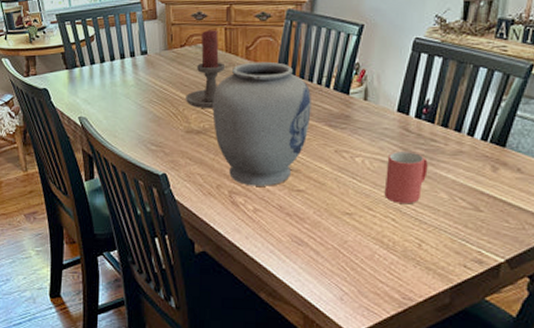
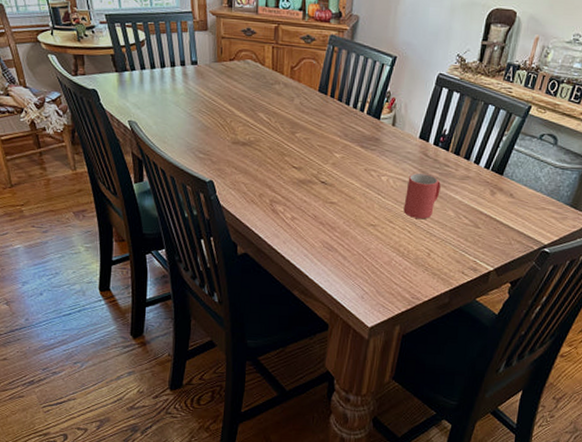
candle holder: present [186,29,226,109] -> none [233,46,272,123]
vase: present [212,61,311,186] -> none [258,82,347,198]

